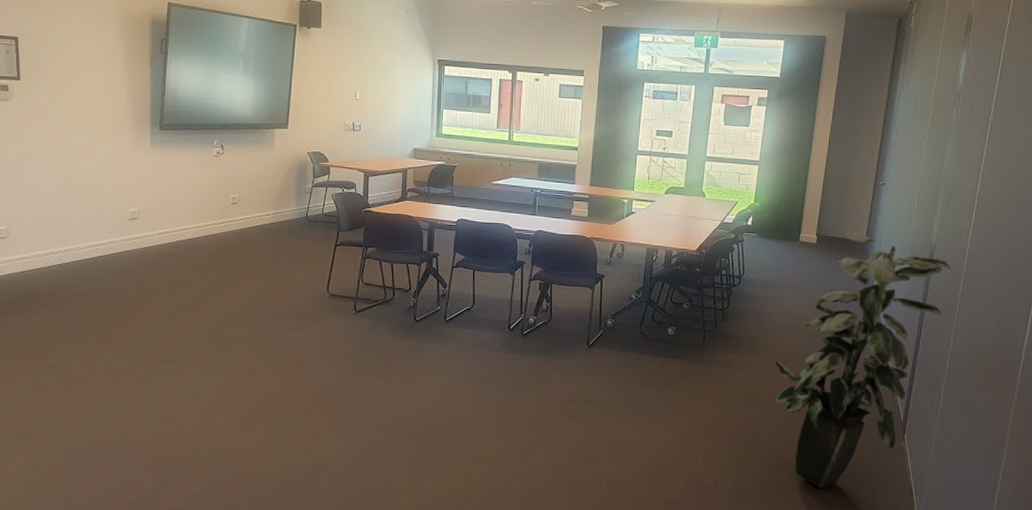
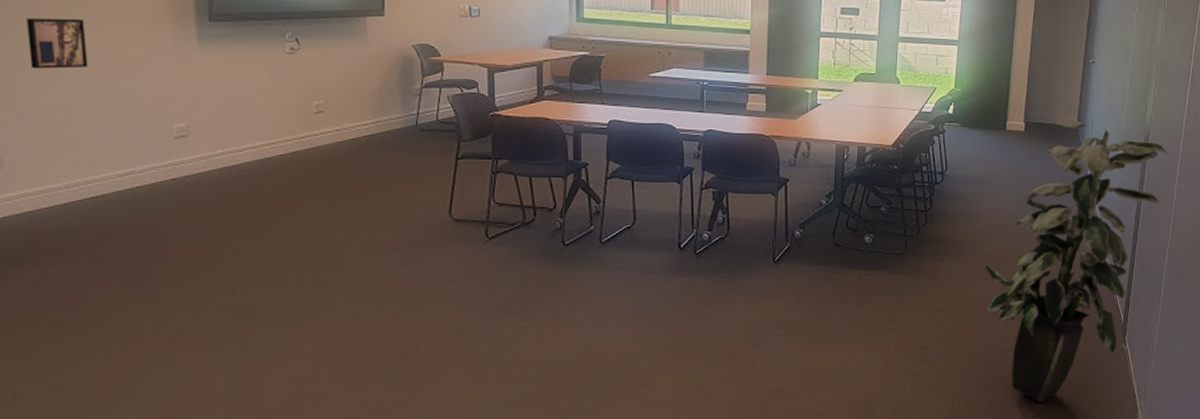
wall art: none [33,124,73,163] -> present [26,18,88,69]

